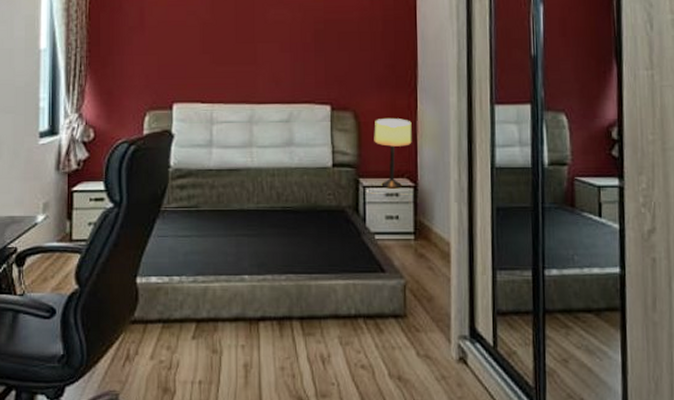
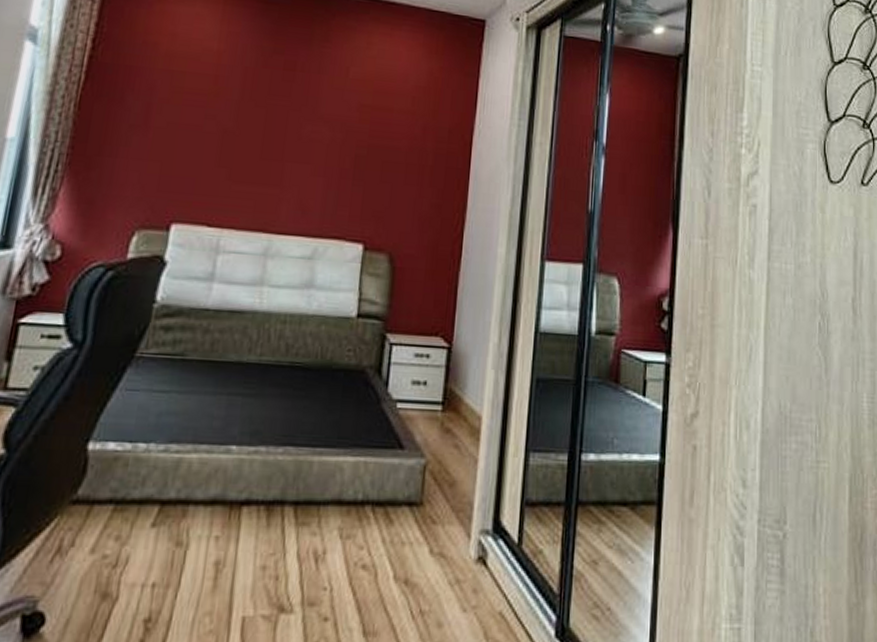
table lamp: present [374,117,412,189] -> none [408,264,453,349]

